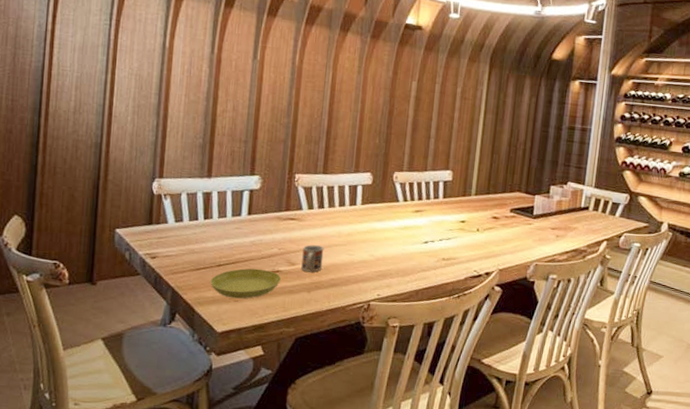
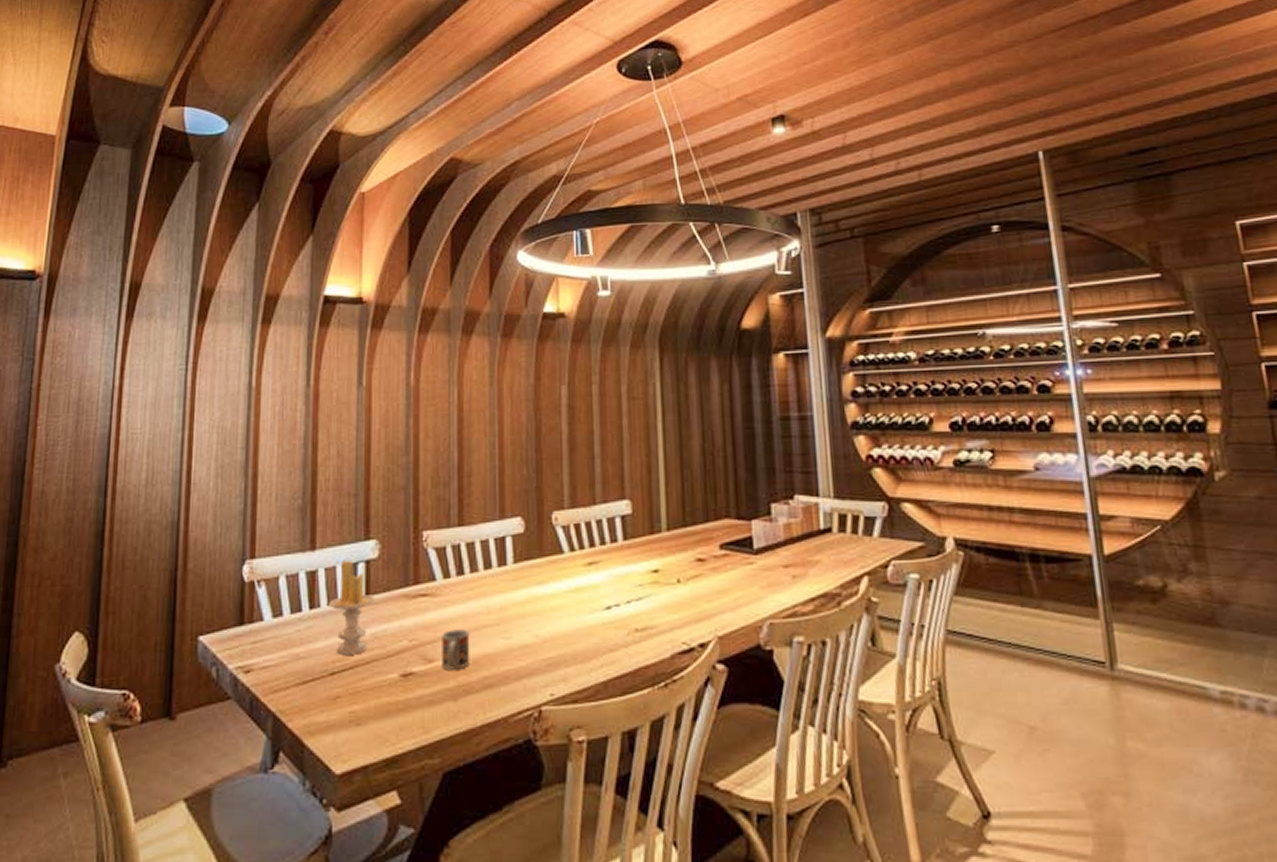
saucer: present [210,268,282,299] -> none [322,673,417,721]
candle: none [219,187,256,254] -> present [329,560,376,655]

